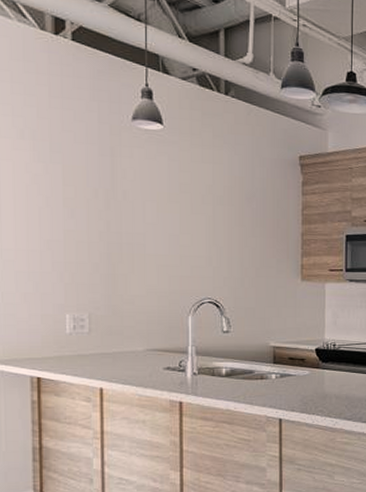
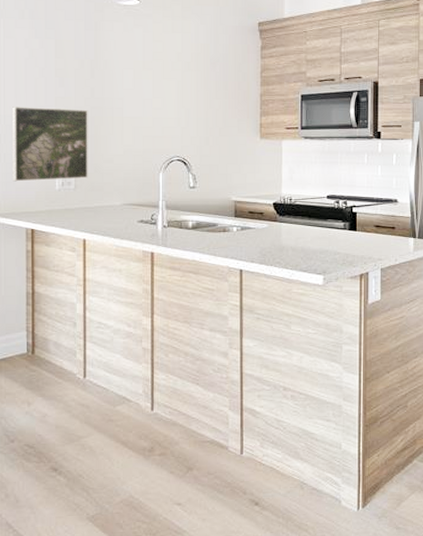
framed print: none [11,239,105,324] -> present [12,107,88,182]

